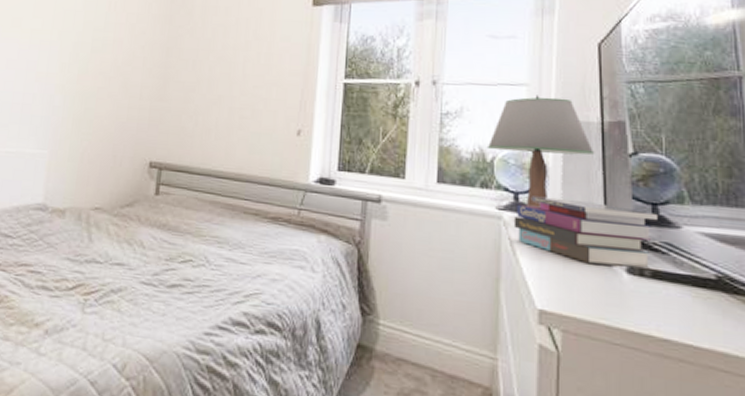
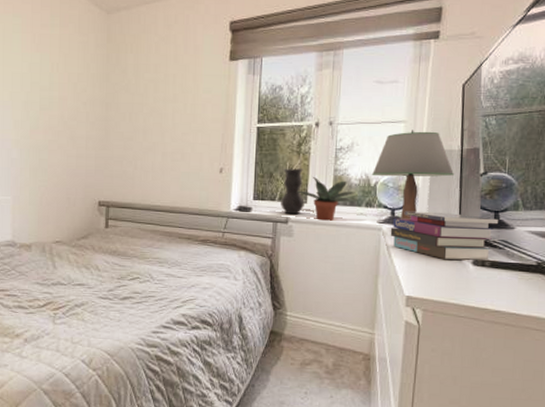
vase: none [372,134,402,193] -> present [281,168,305,215]
potted plant: none [391,145,466,204] -> present [296,176,355,222]

